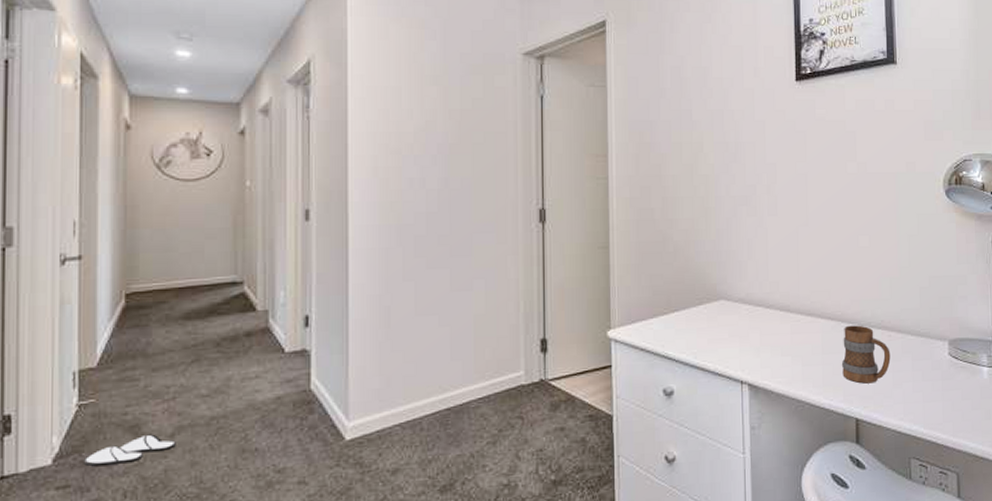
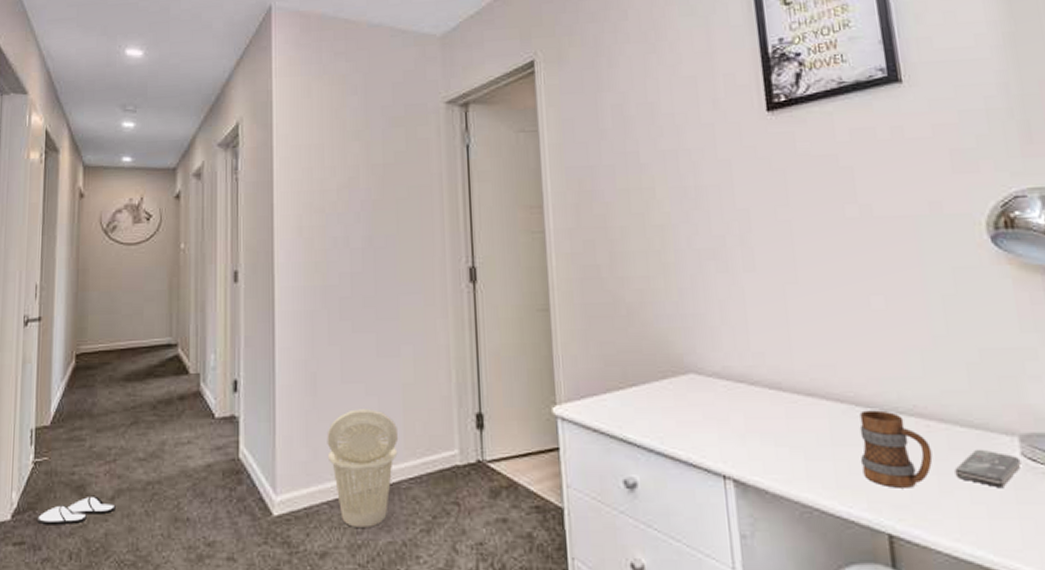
laundry basket: none [400,338,469,445] -> present [327,409,399,527]
mobile phone: none [904,351,948,380] -> present [954,449,1022,489]

